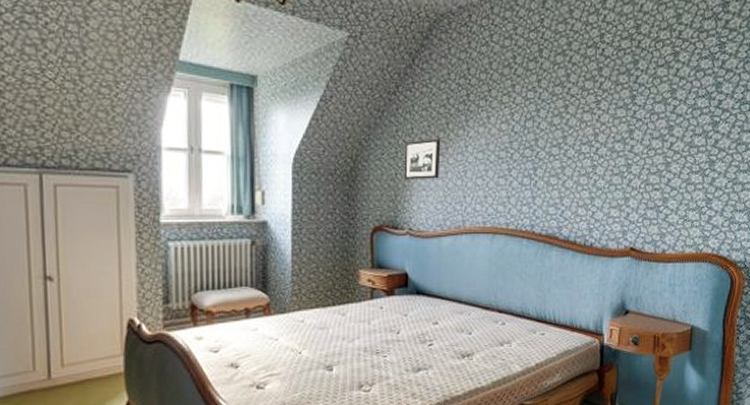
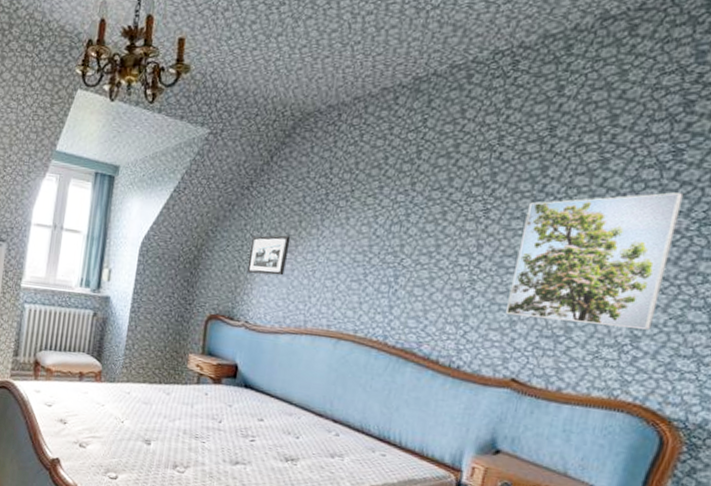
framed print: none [621,79,729,194] -> present [506,192,684,330]

